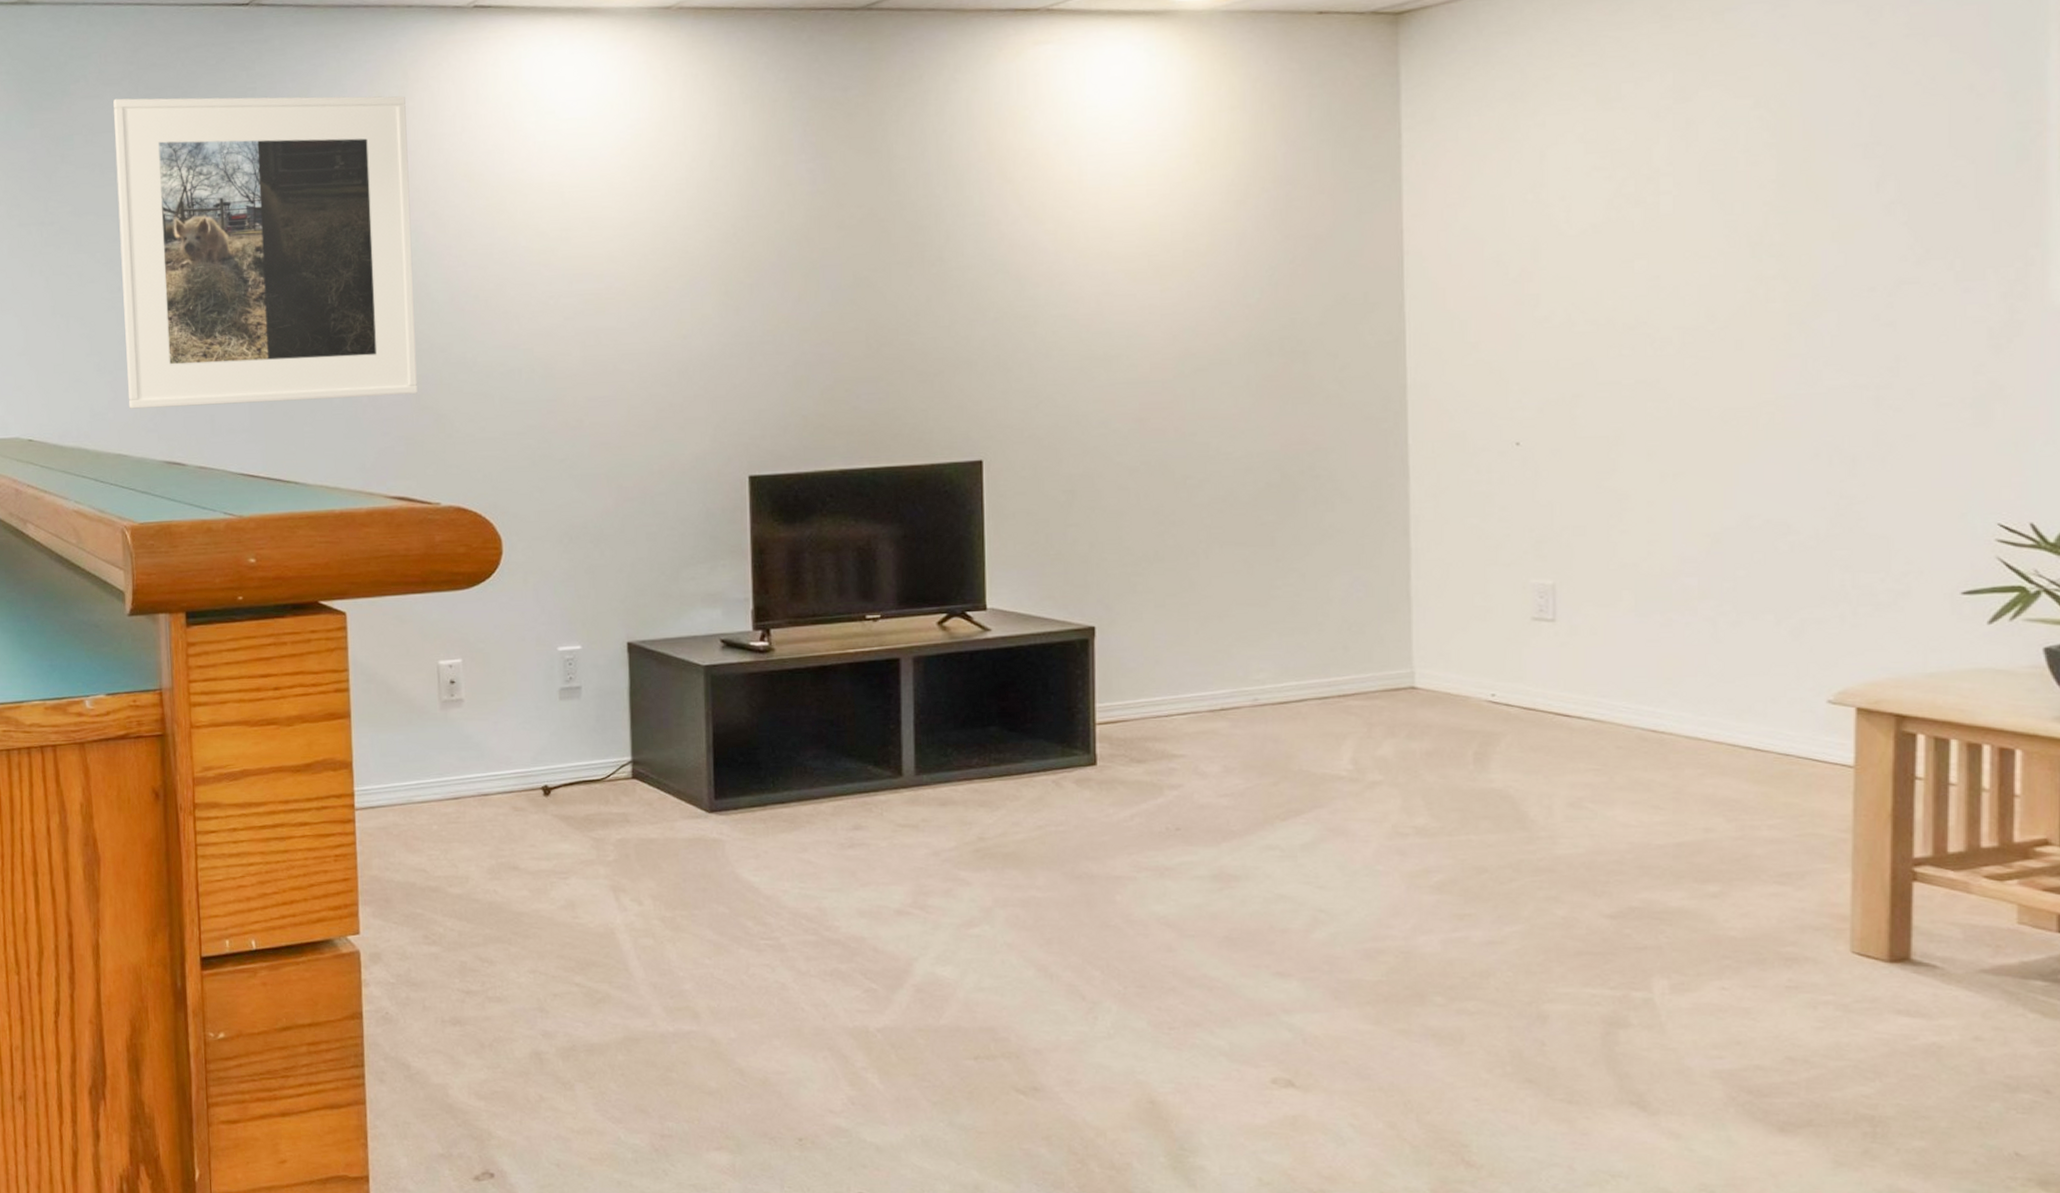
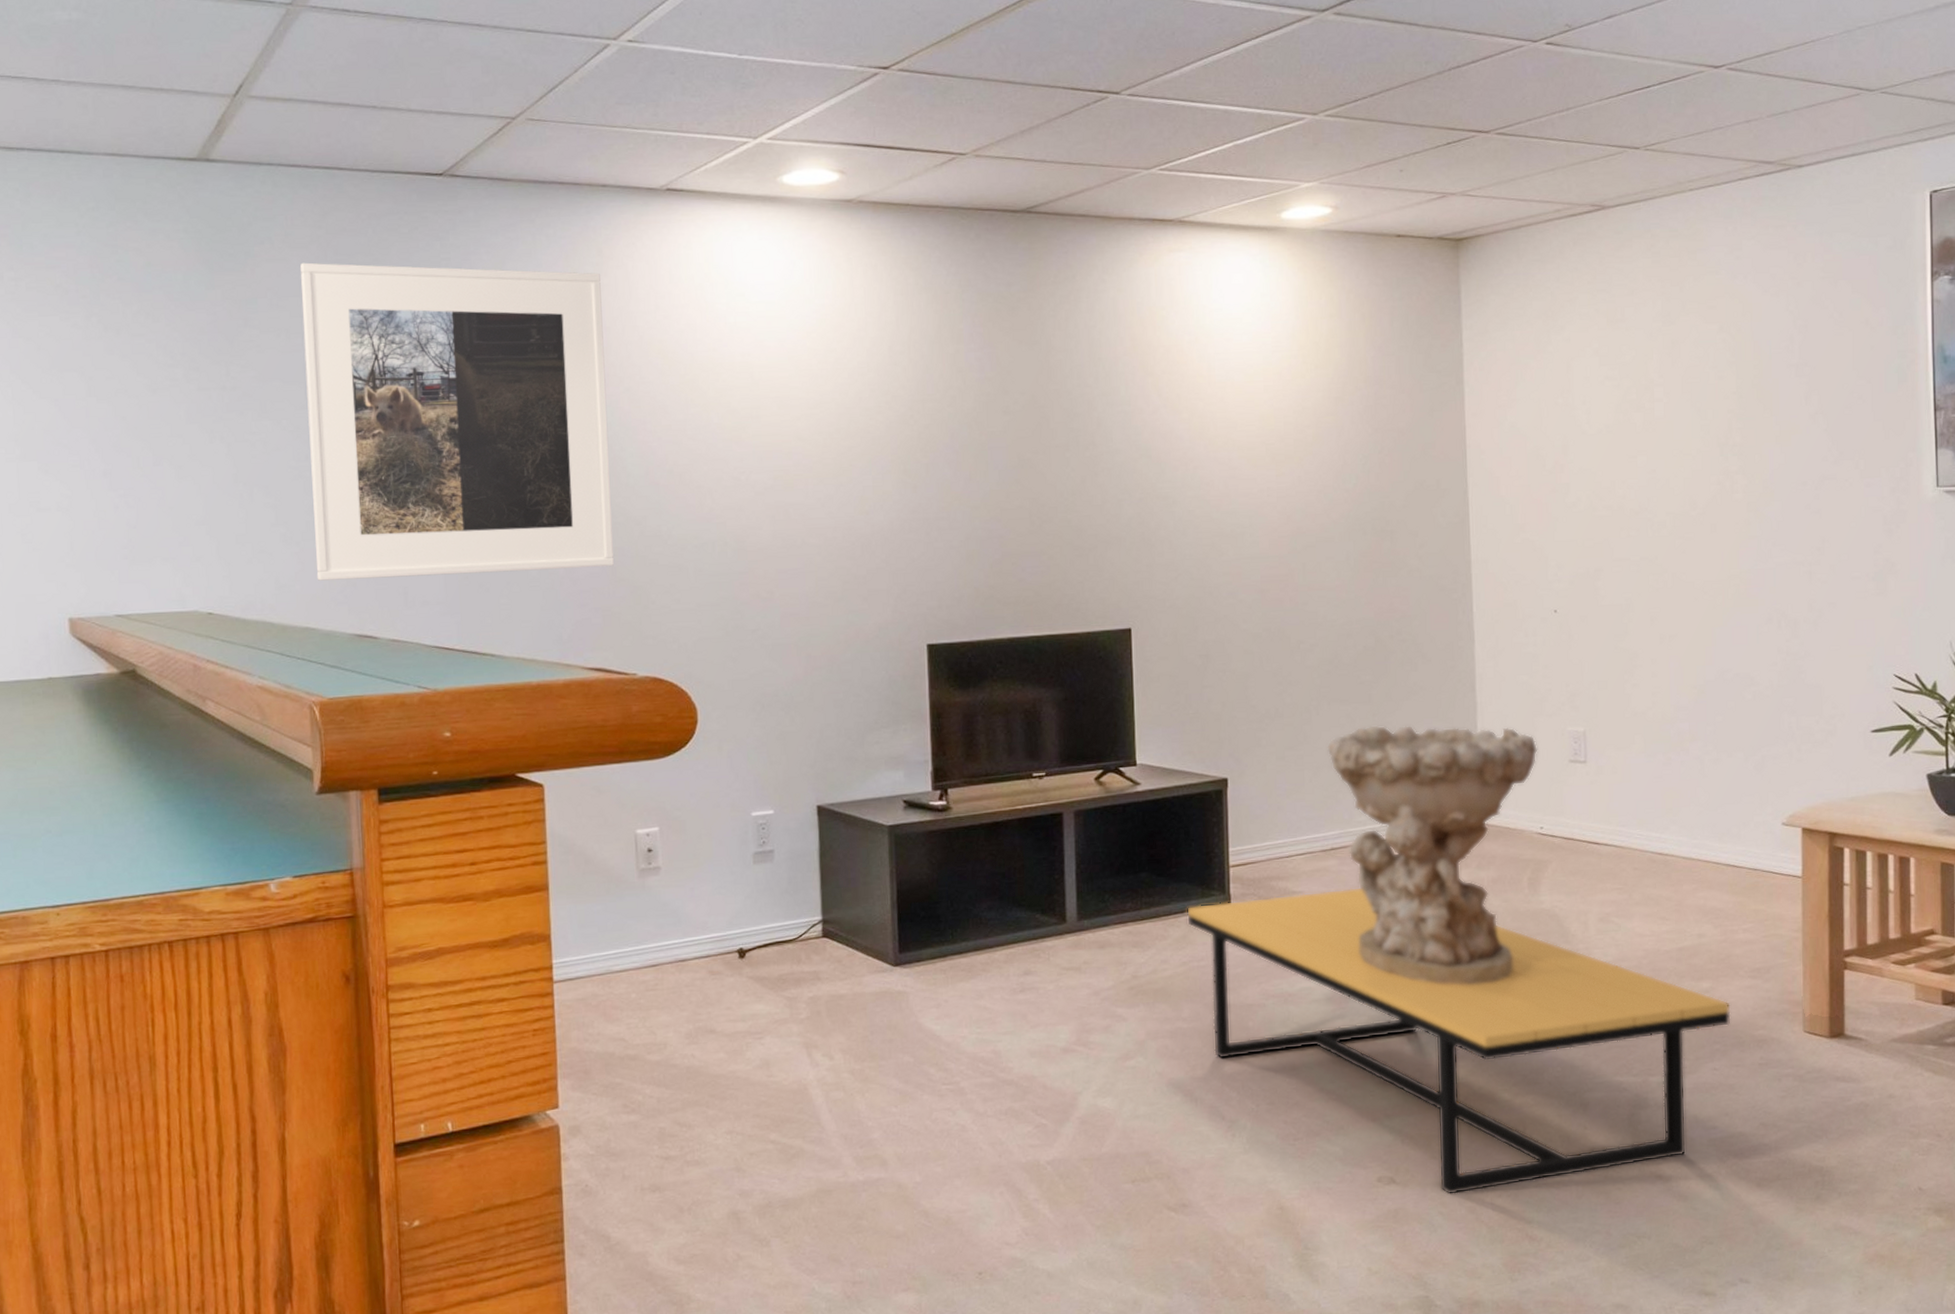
coffee table: none [1045,752,1748,1106] -> present [1188,886,1731,1195]
decorative bowl: none [1218,572,1491,870] -> present [1327,725,1538,985]

